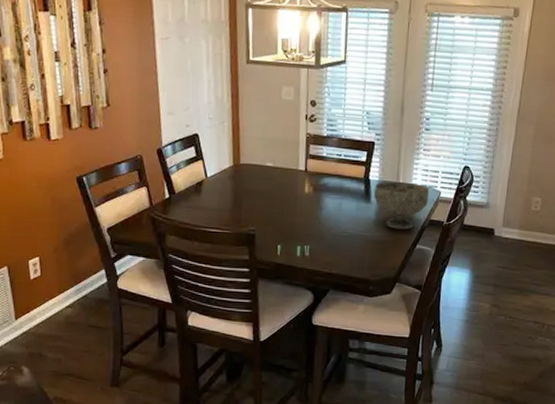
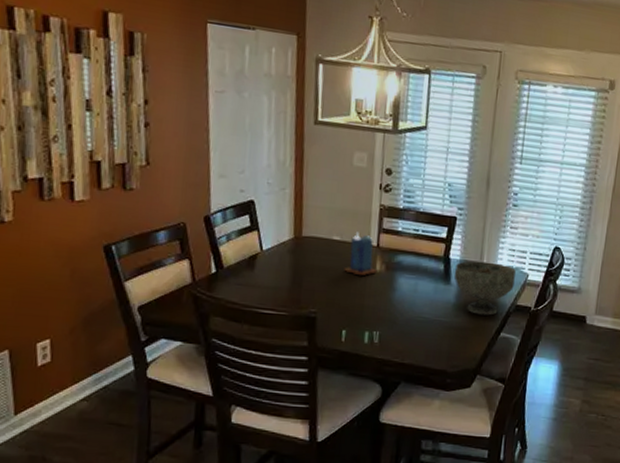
candle: none [277,158,306,198] -> present [344,231,378,276]

